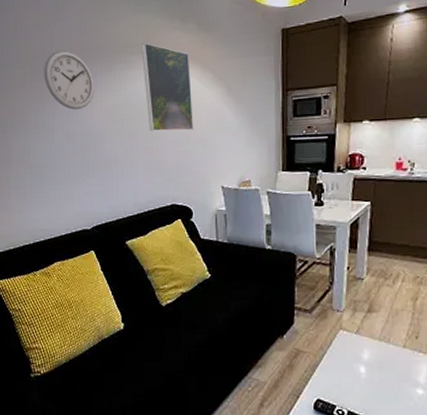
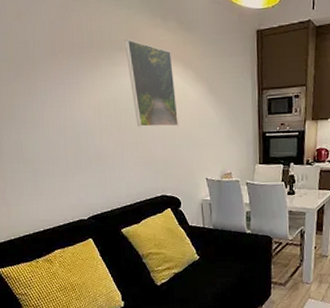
wall clock: present [44,50,95,110] -> none [28,44,82,105]

